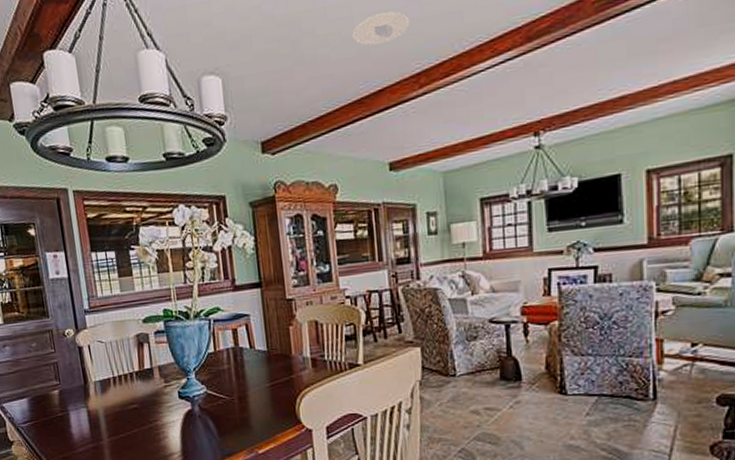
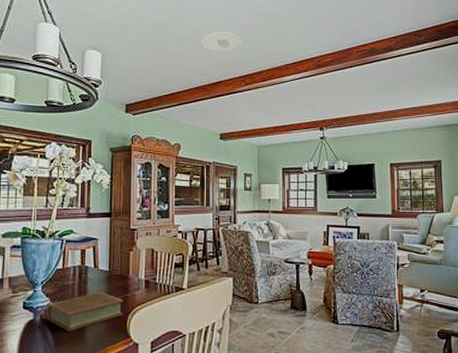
book: none [204,375,290,421] -> present [47,292,123,332]

